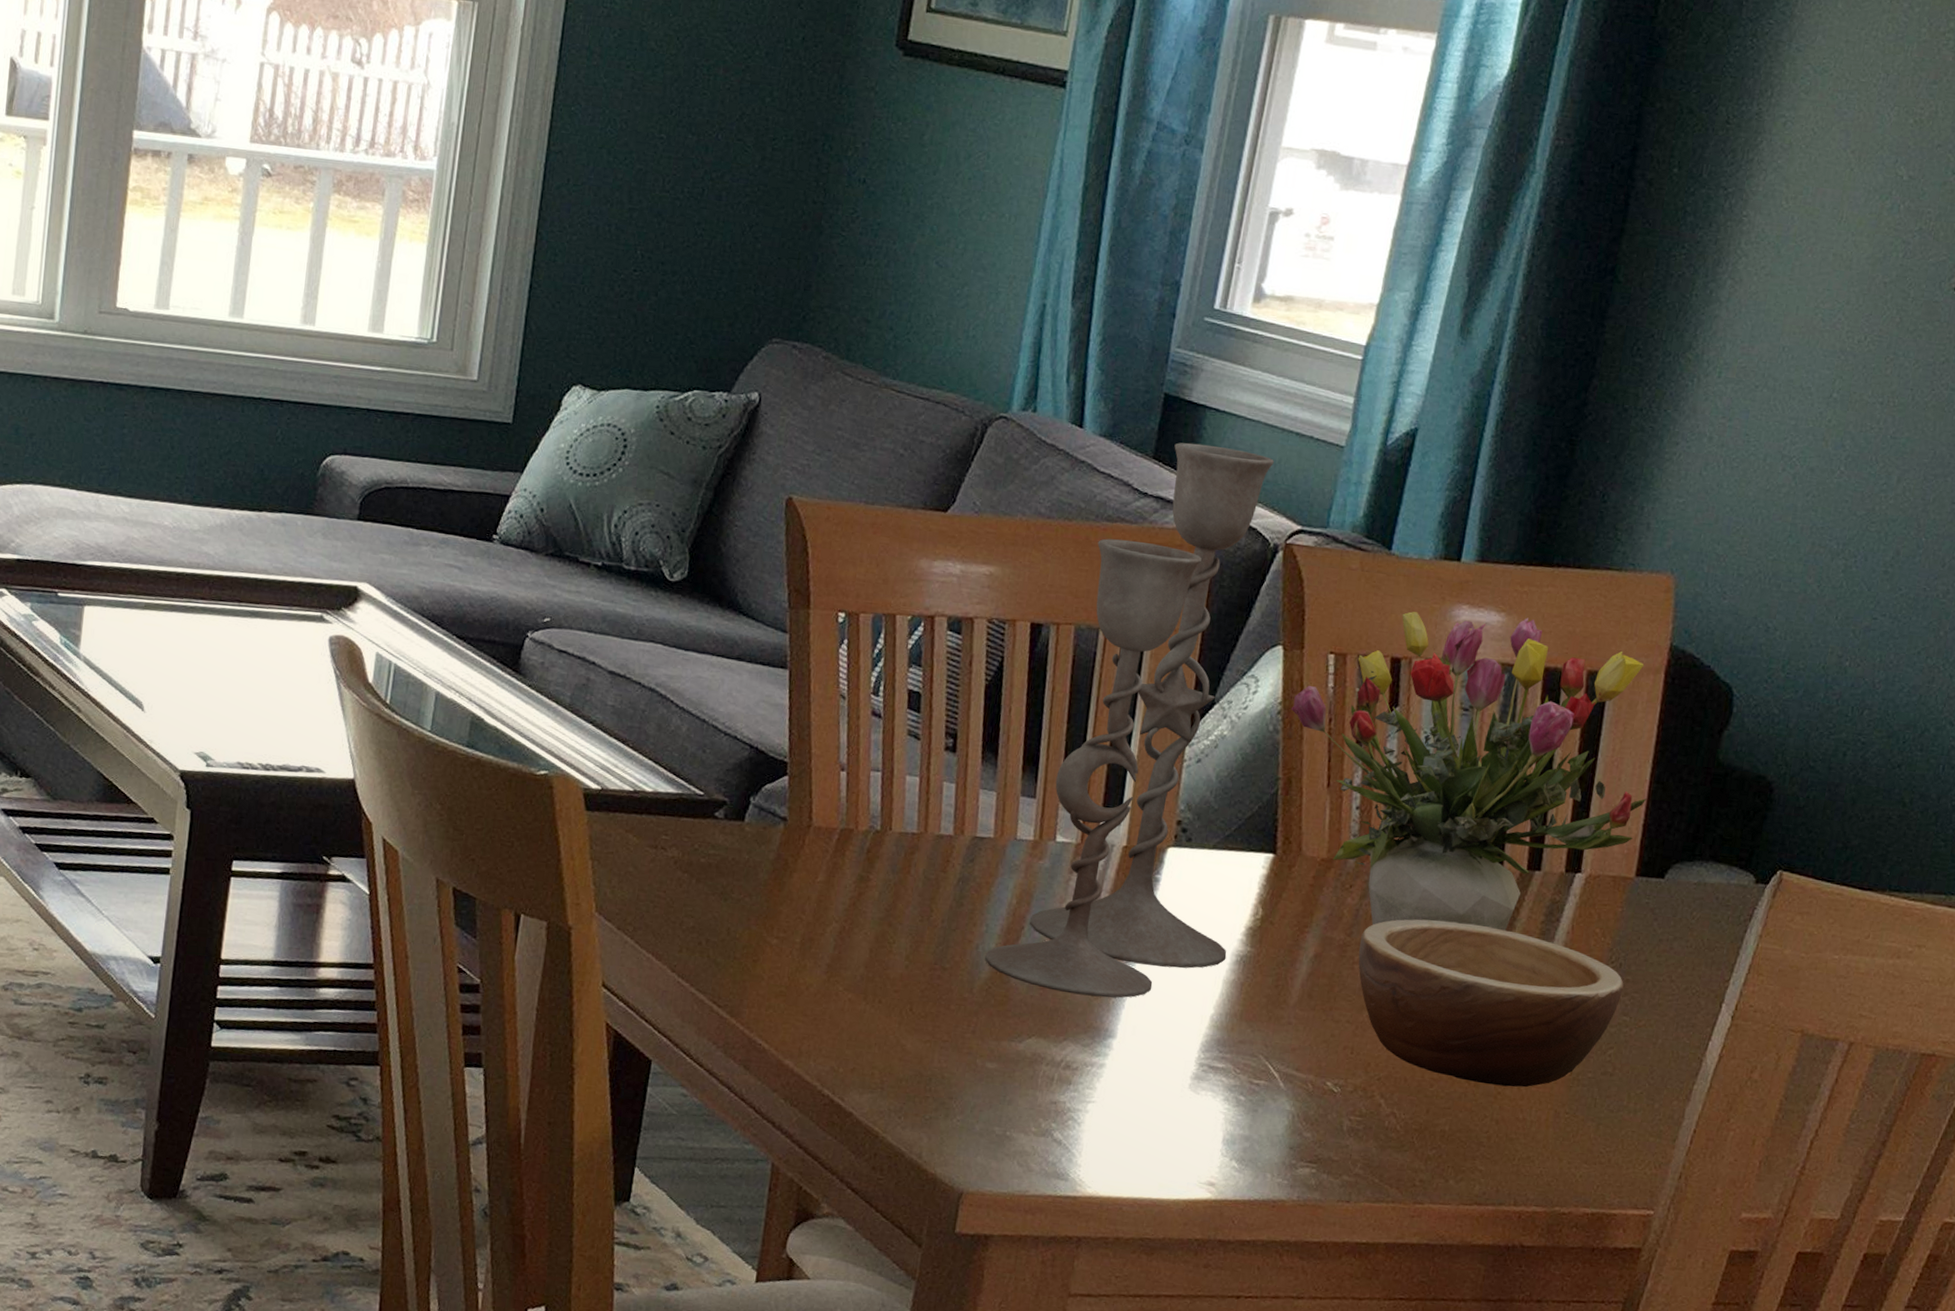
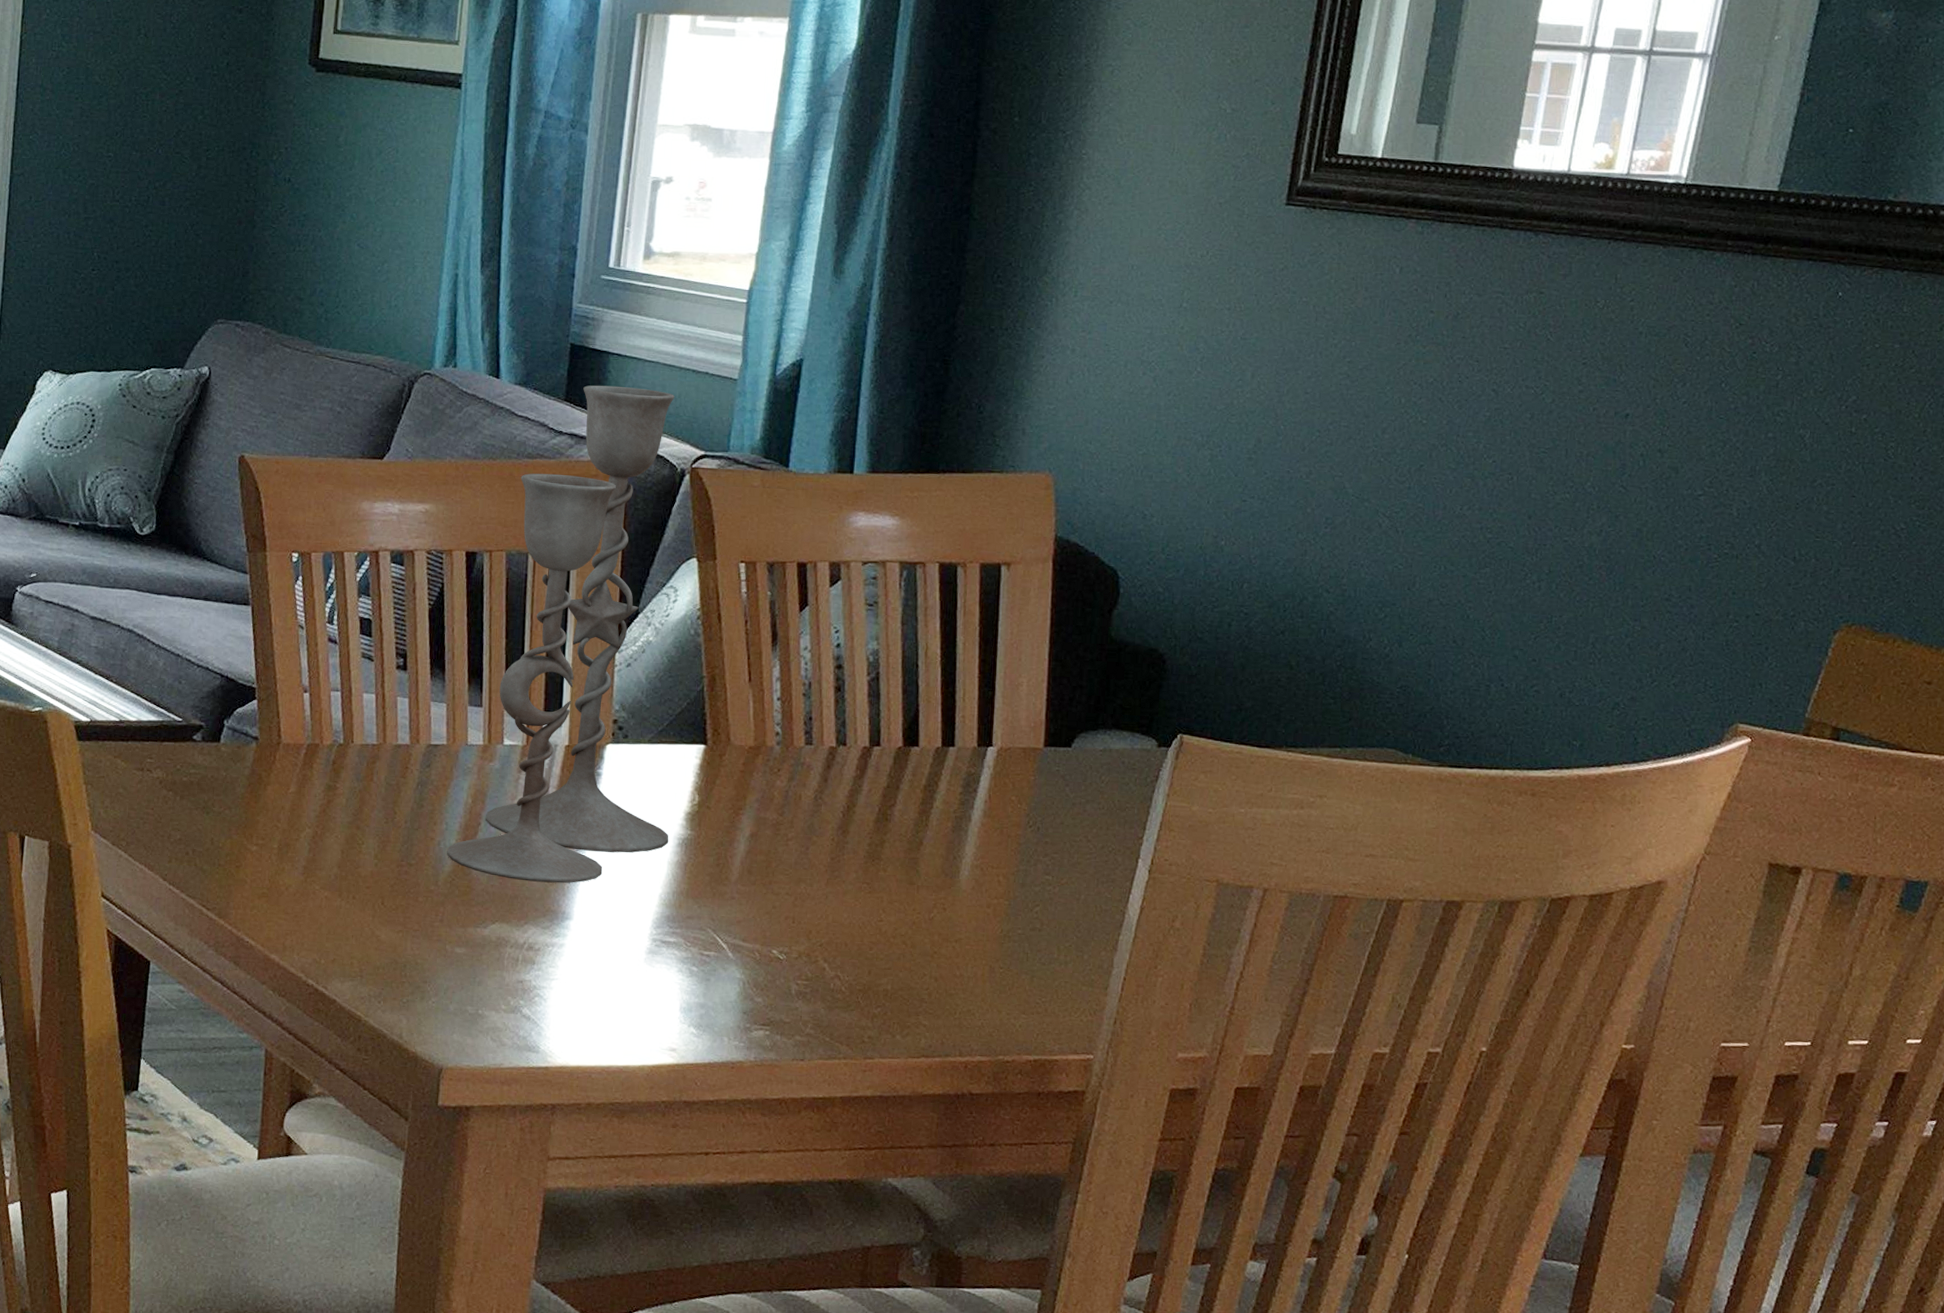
flower arrangement: present [1290,611,1647,931] -> none [709,520,1048,805]
bowl: present [1358,919,1625,1088] -> none [791,796,1044,946]

